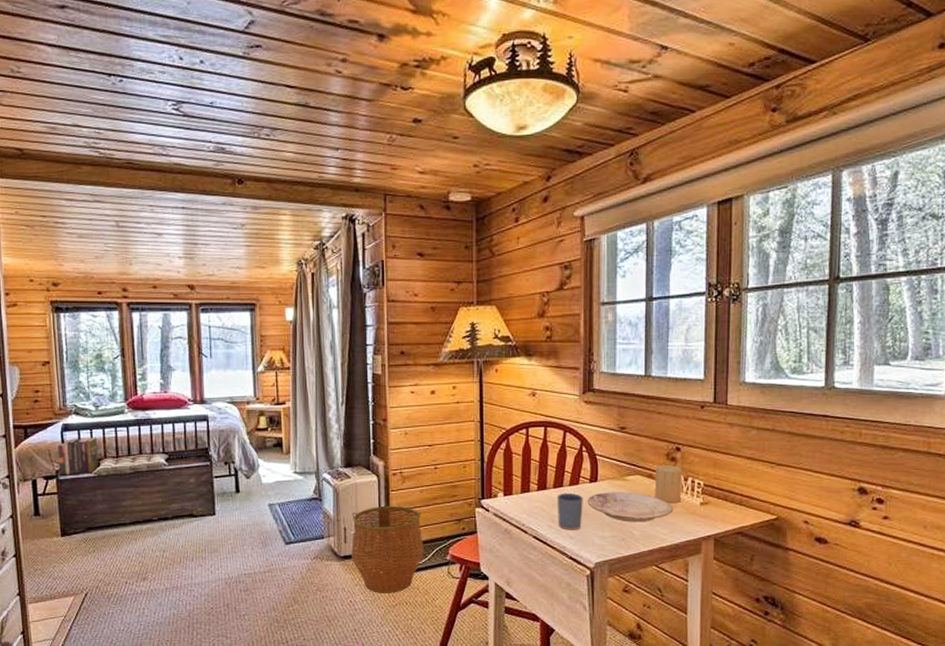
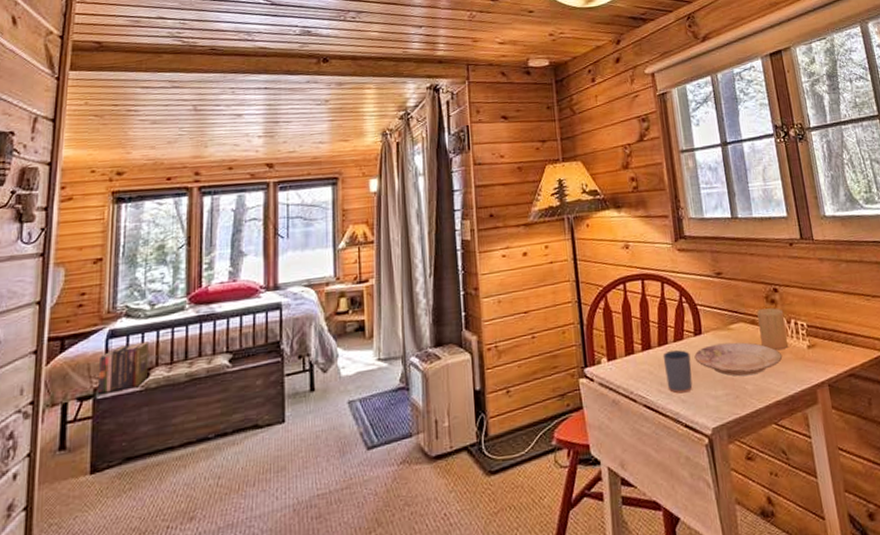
basket: present [351,505,425,593] -> none [443,386,527,499]

